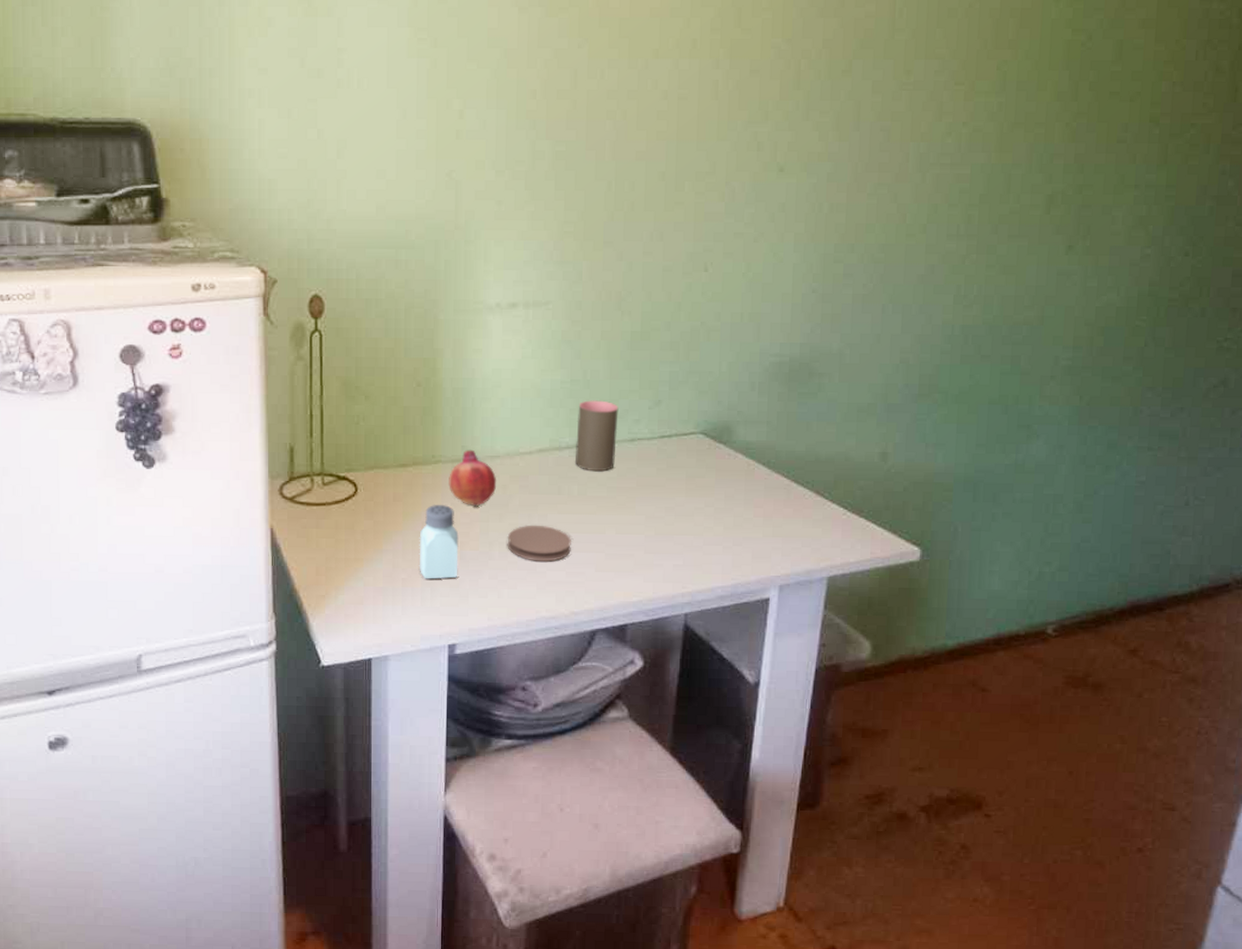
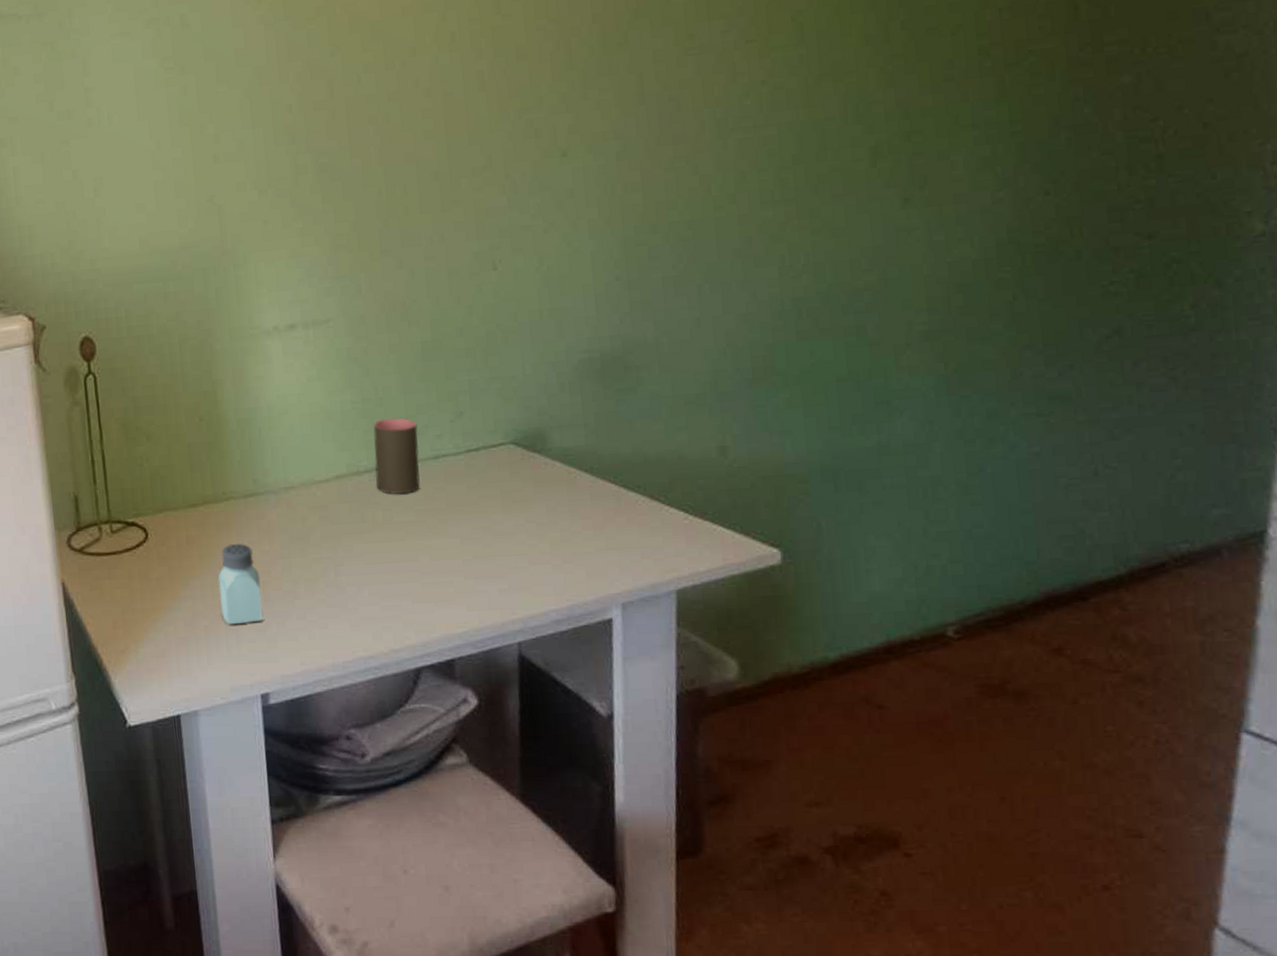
fruit: present [449,449,497,507] -> none [242,482,295,543]
coaster: present [507,525,571,562] -> none [312,557,383,597]

